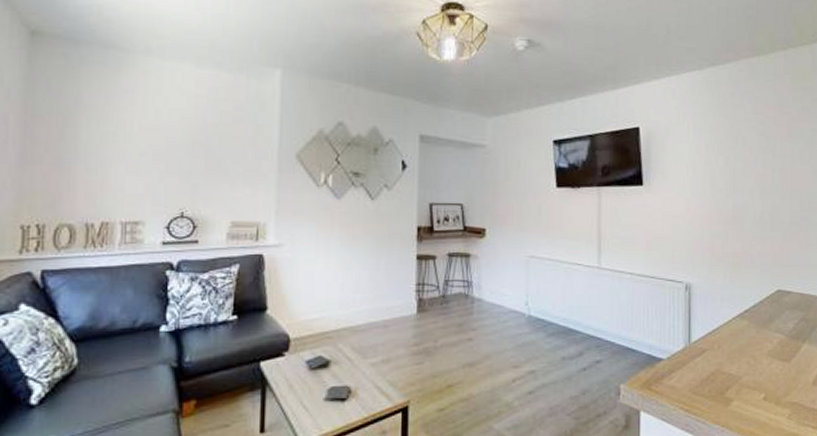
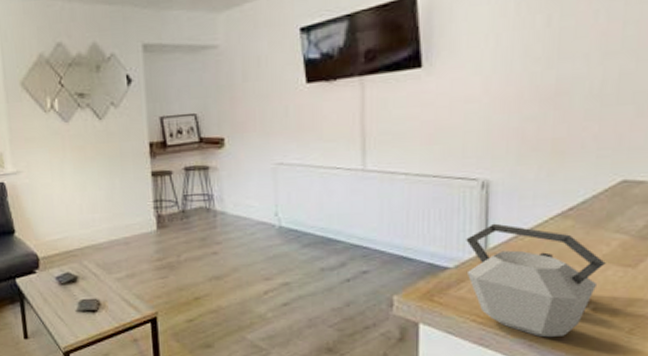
kettle: none [675,320,770,424] -> present [466,223,606,338]

